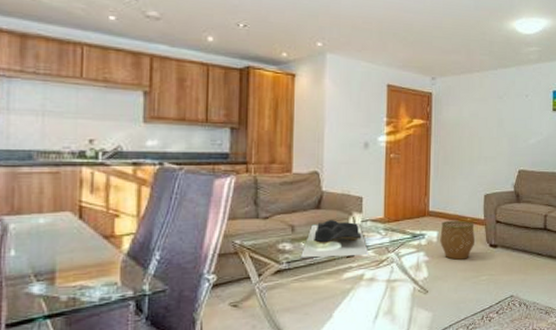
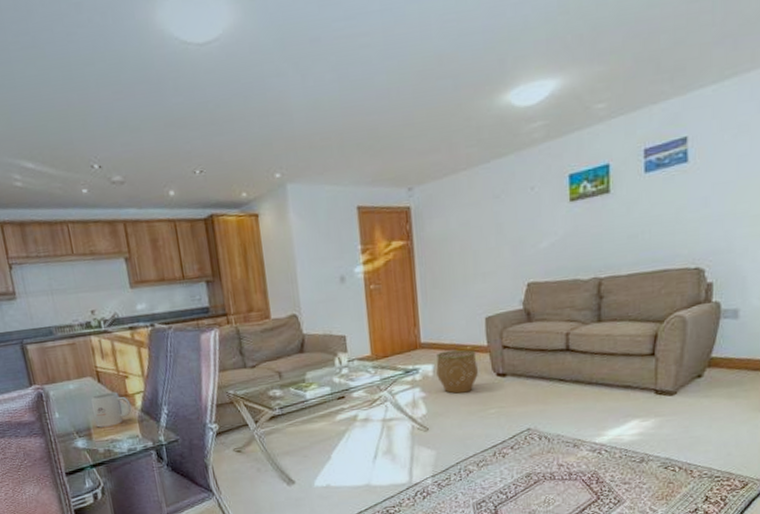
mug: none [62,231,116,271] -> present [91,391,132,428]
throw blanket: present [301,220,369,258] -> none [291,362,360,403]

